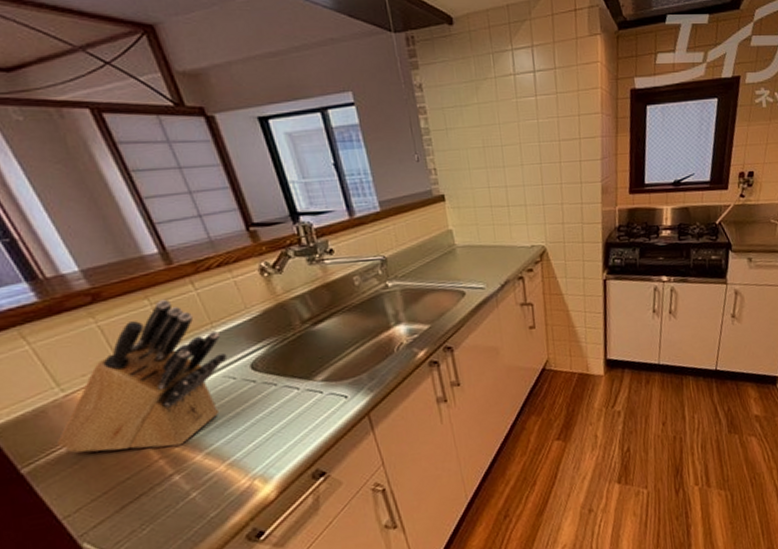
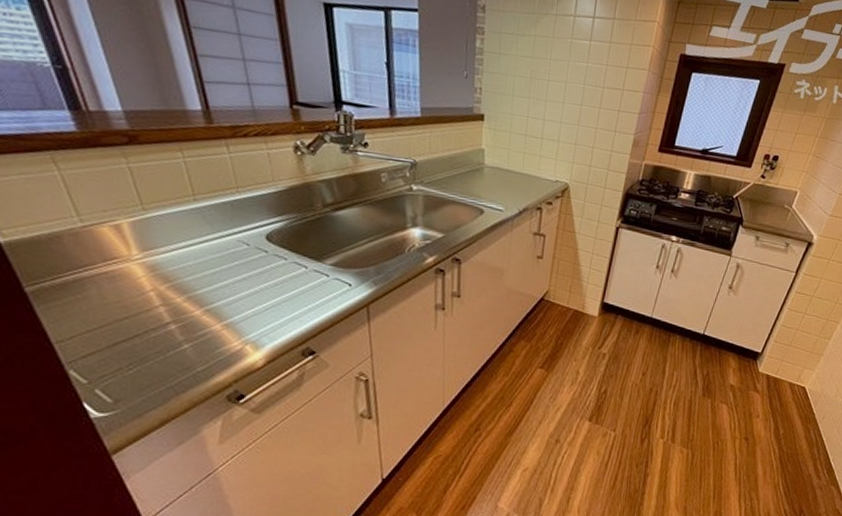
knife block: present [57,298,228,453] -> none [66,154,246,297]

